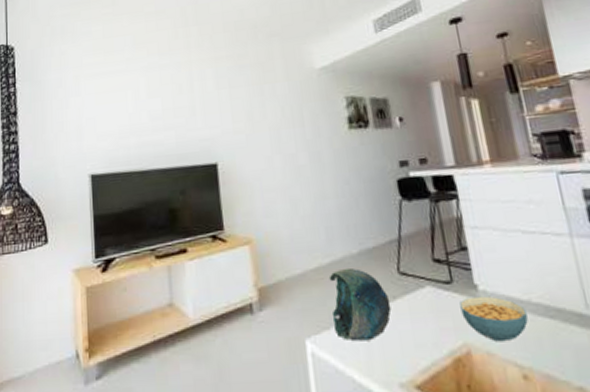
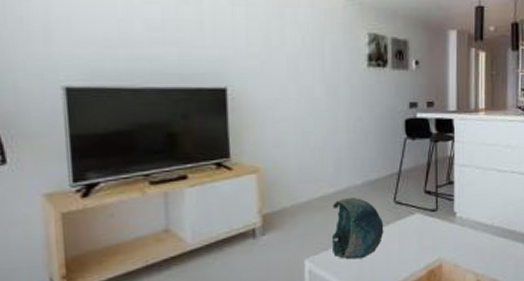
cereal bowl: present [459,296,528,342] -> none [440,221,488,257]

